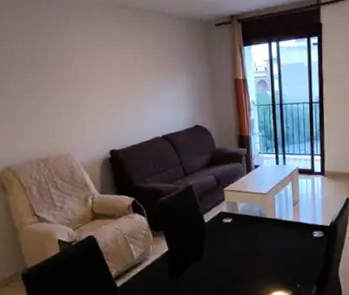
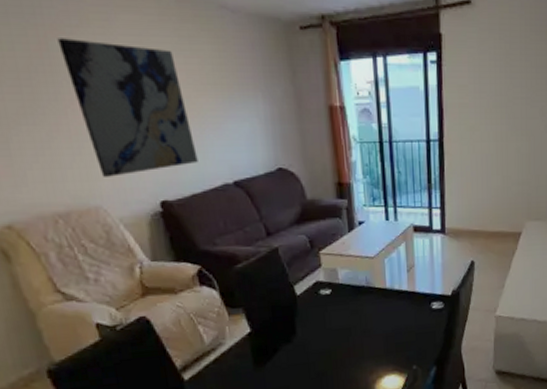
wall art: none [52,40,138,133] -> present [57,38,198,177]

